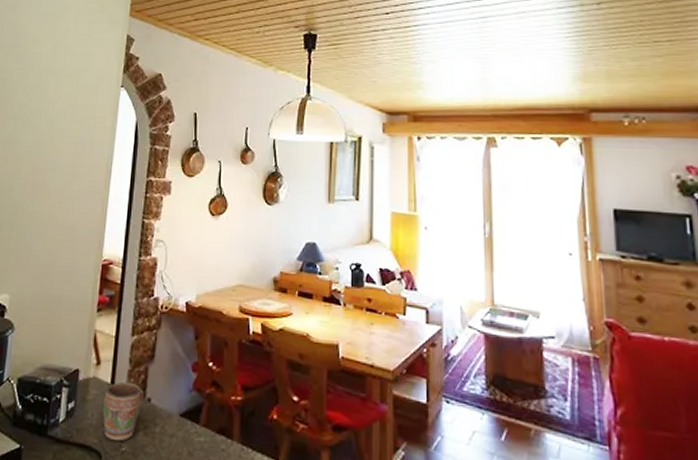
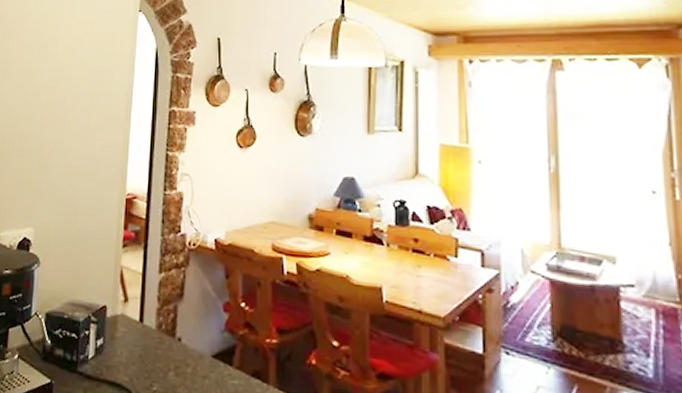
mug: present [103,381,144,442] -> none [133,320,174,381]

